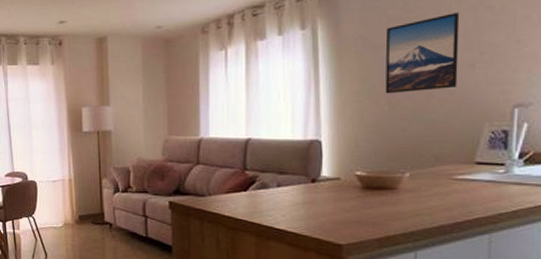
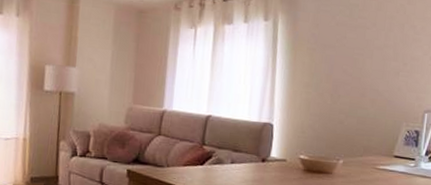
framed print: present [385,13,460,94] -> none [329,26,391,91]

